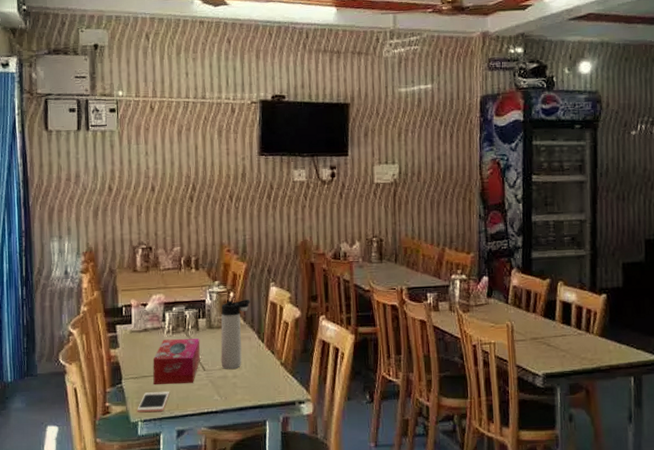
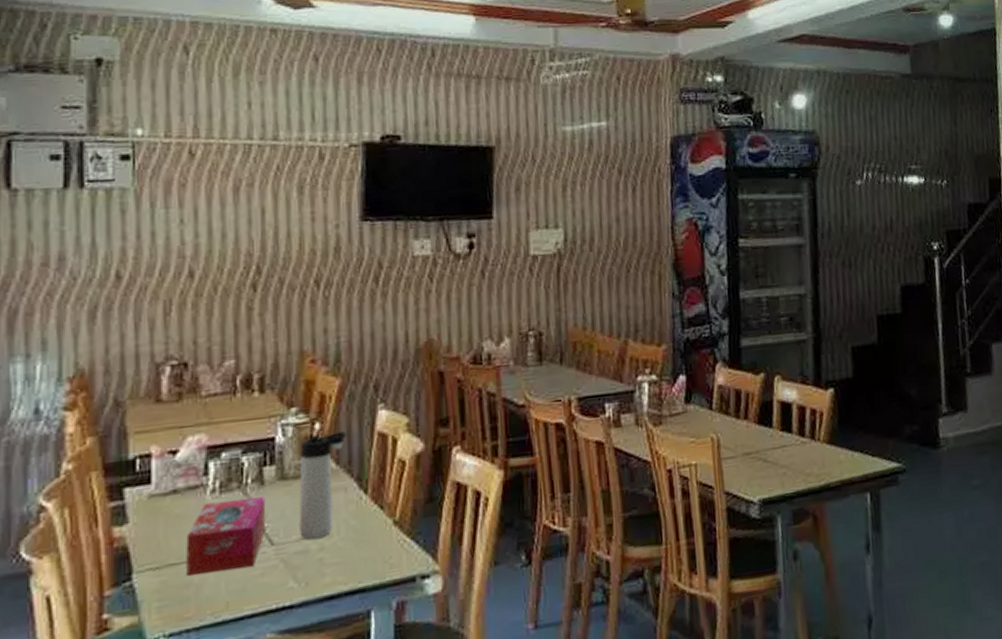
cell phone: present [137,392,169,413] -> none [157,584,213,624]

